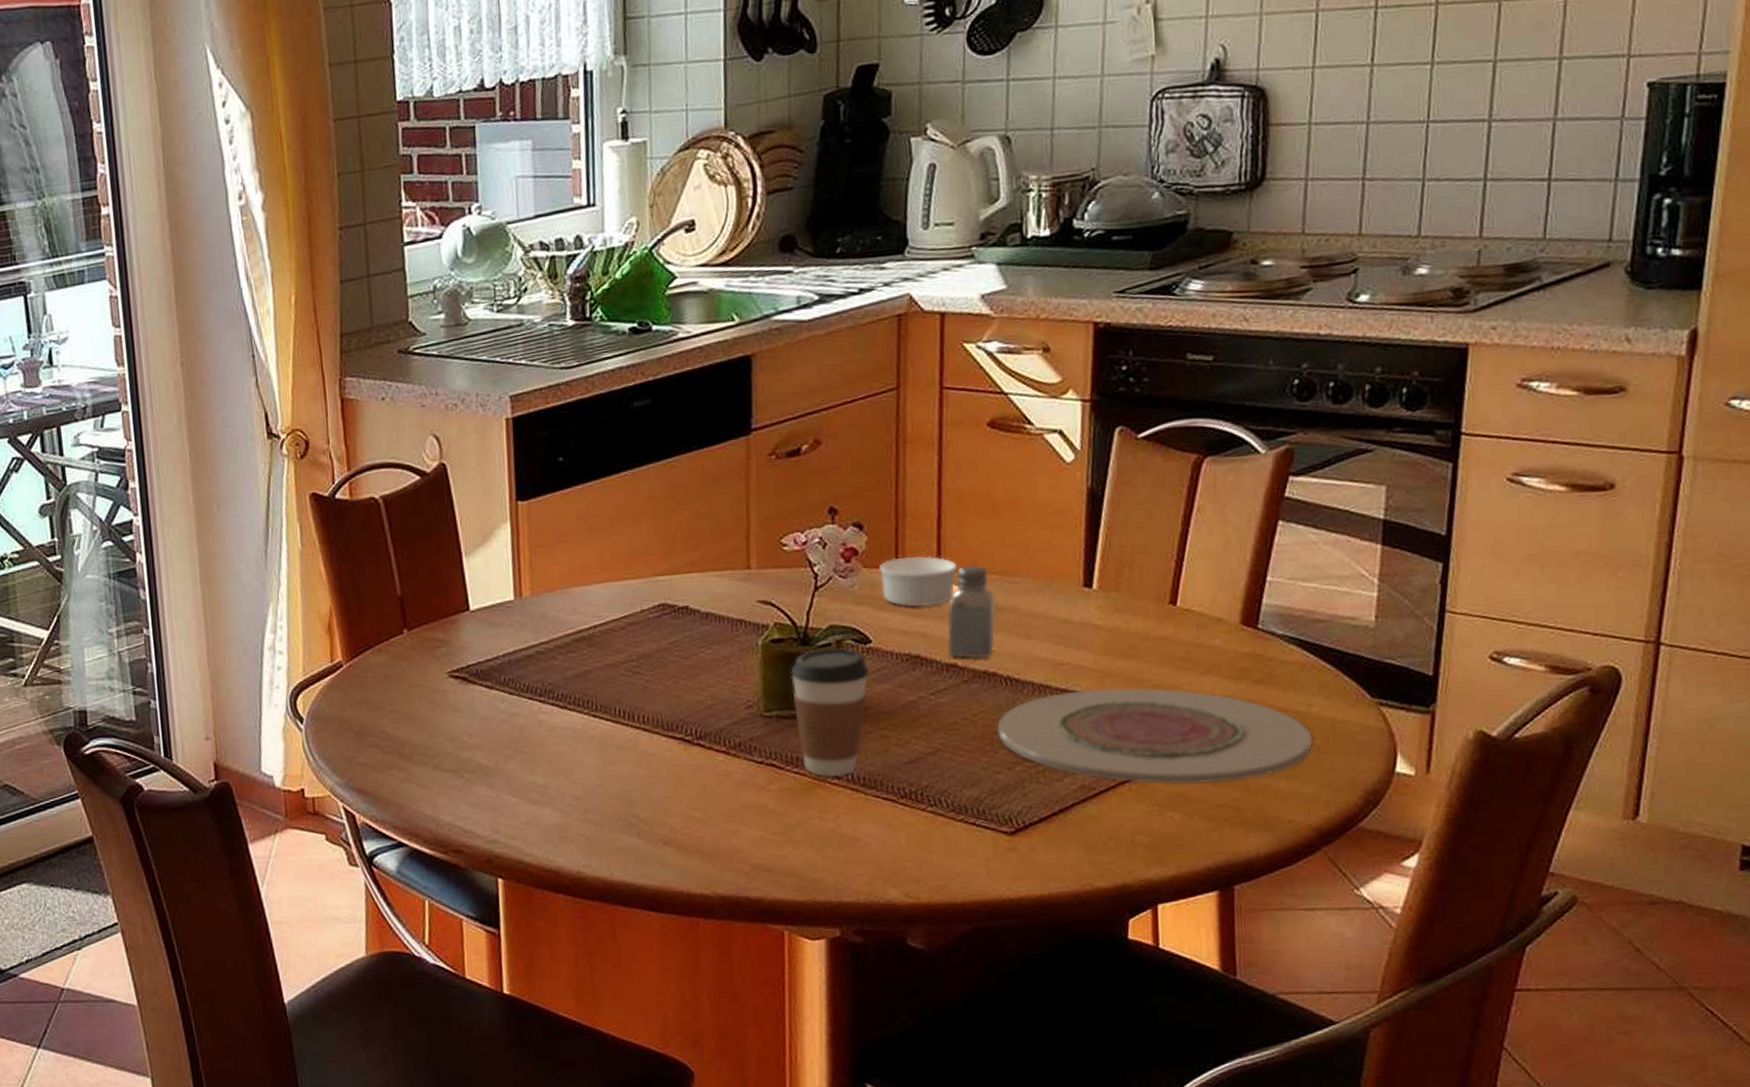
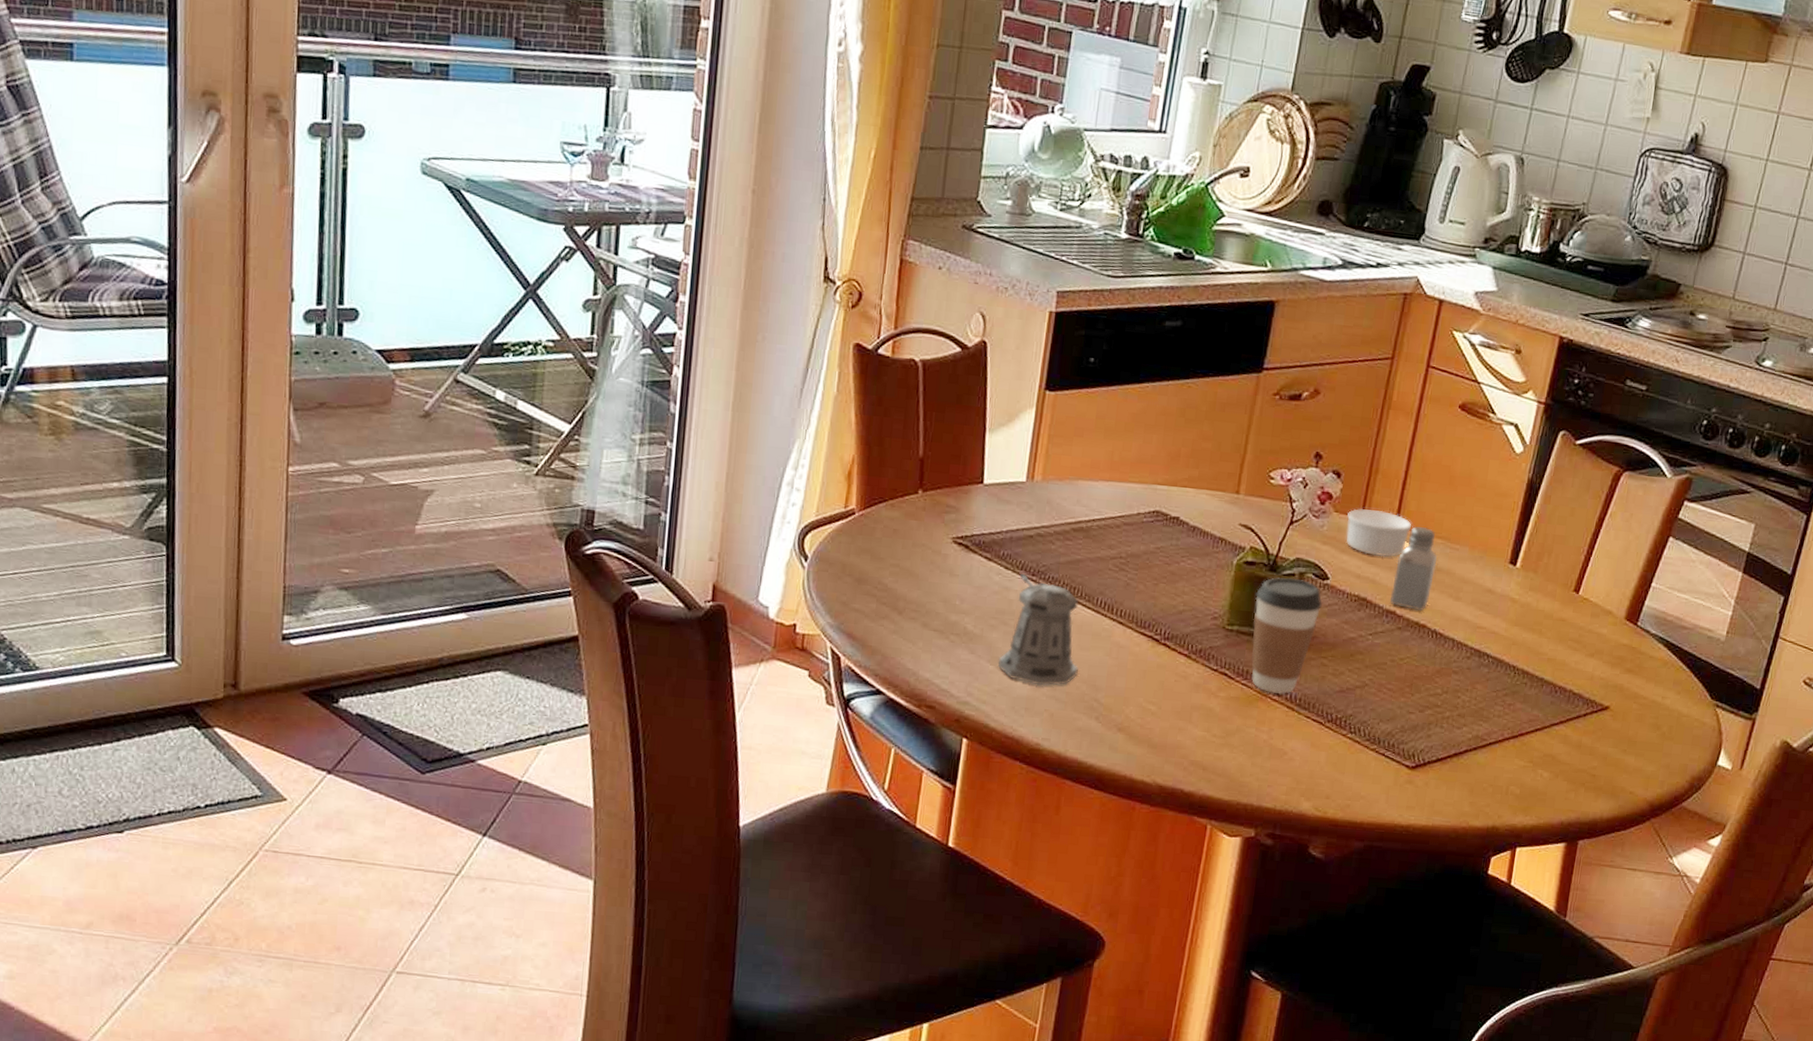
pepper shaker: none [520,696,609,810] -> present [997,573,1079,686]
plate: present [996,687,1313,785] -> none [1416,652,1661,752]

